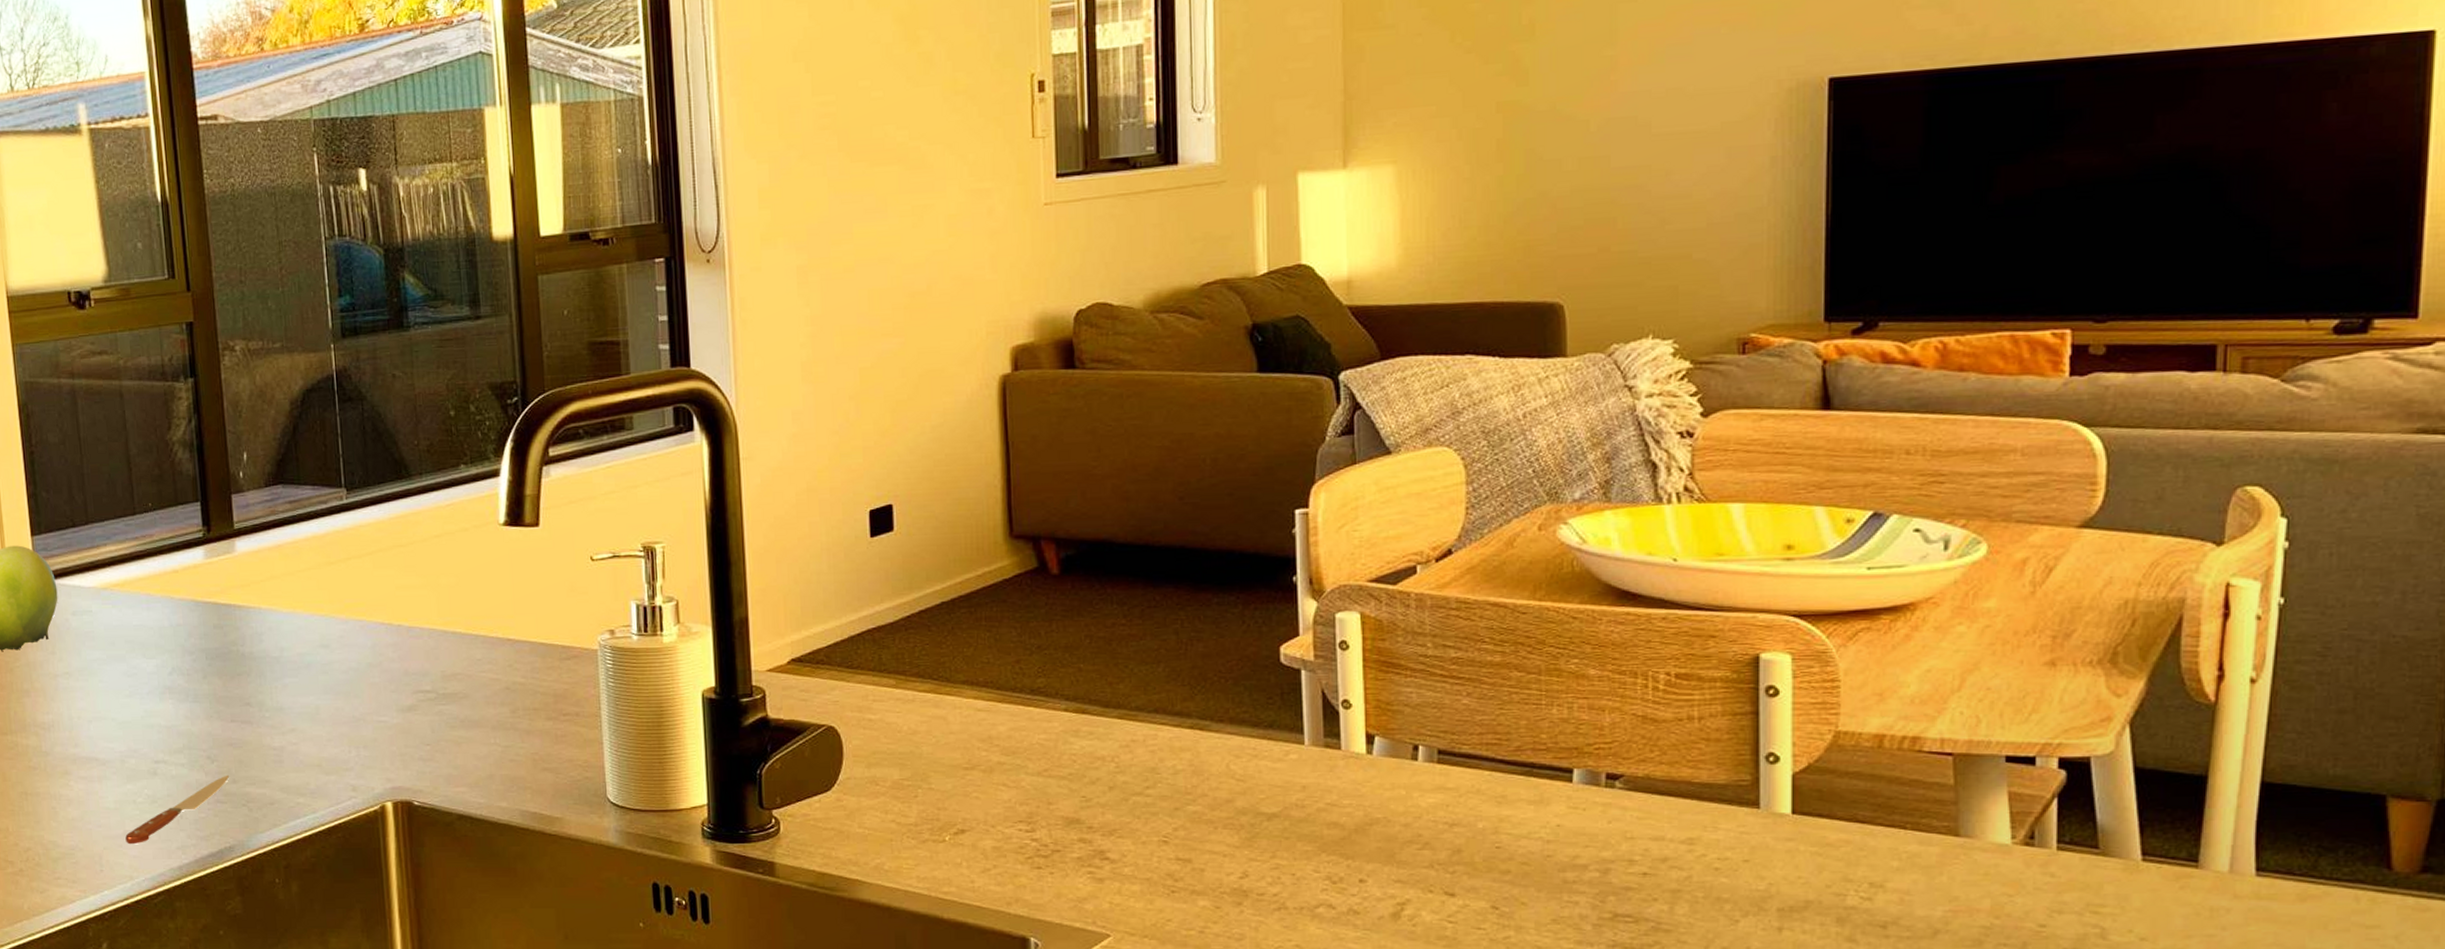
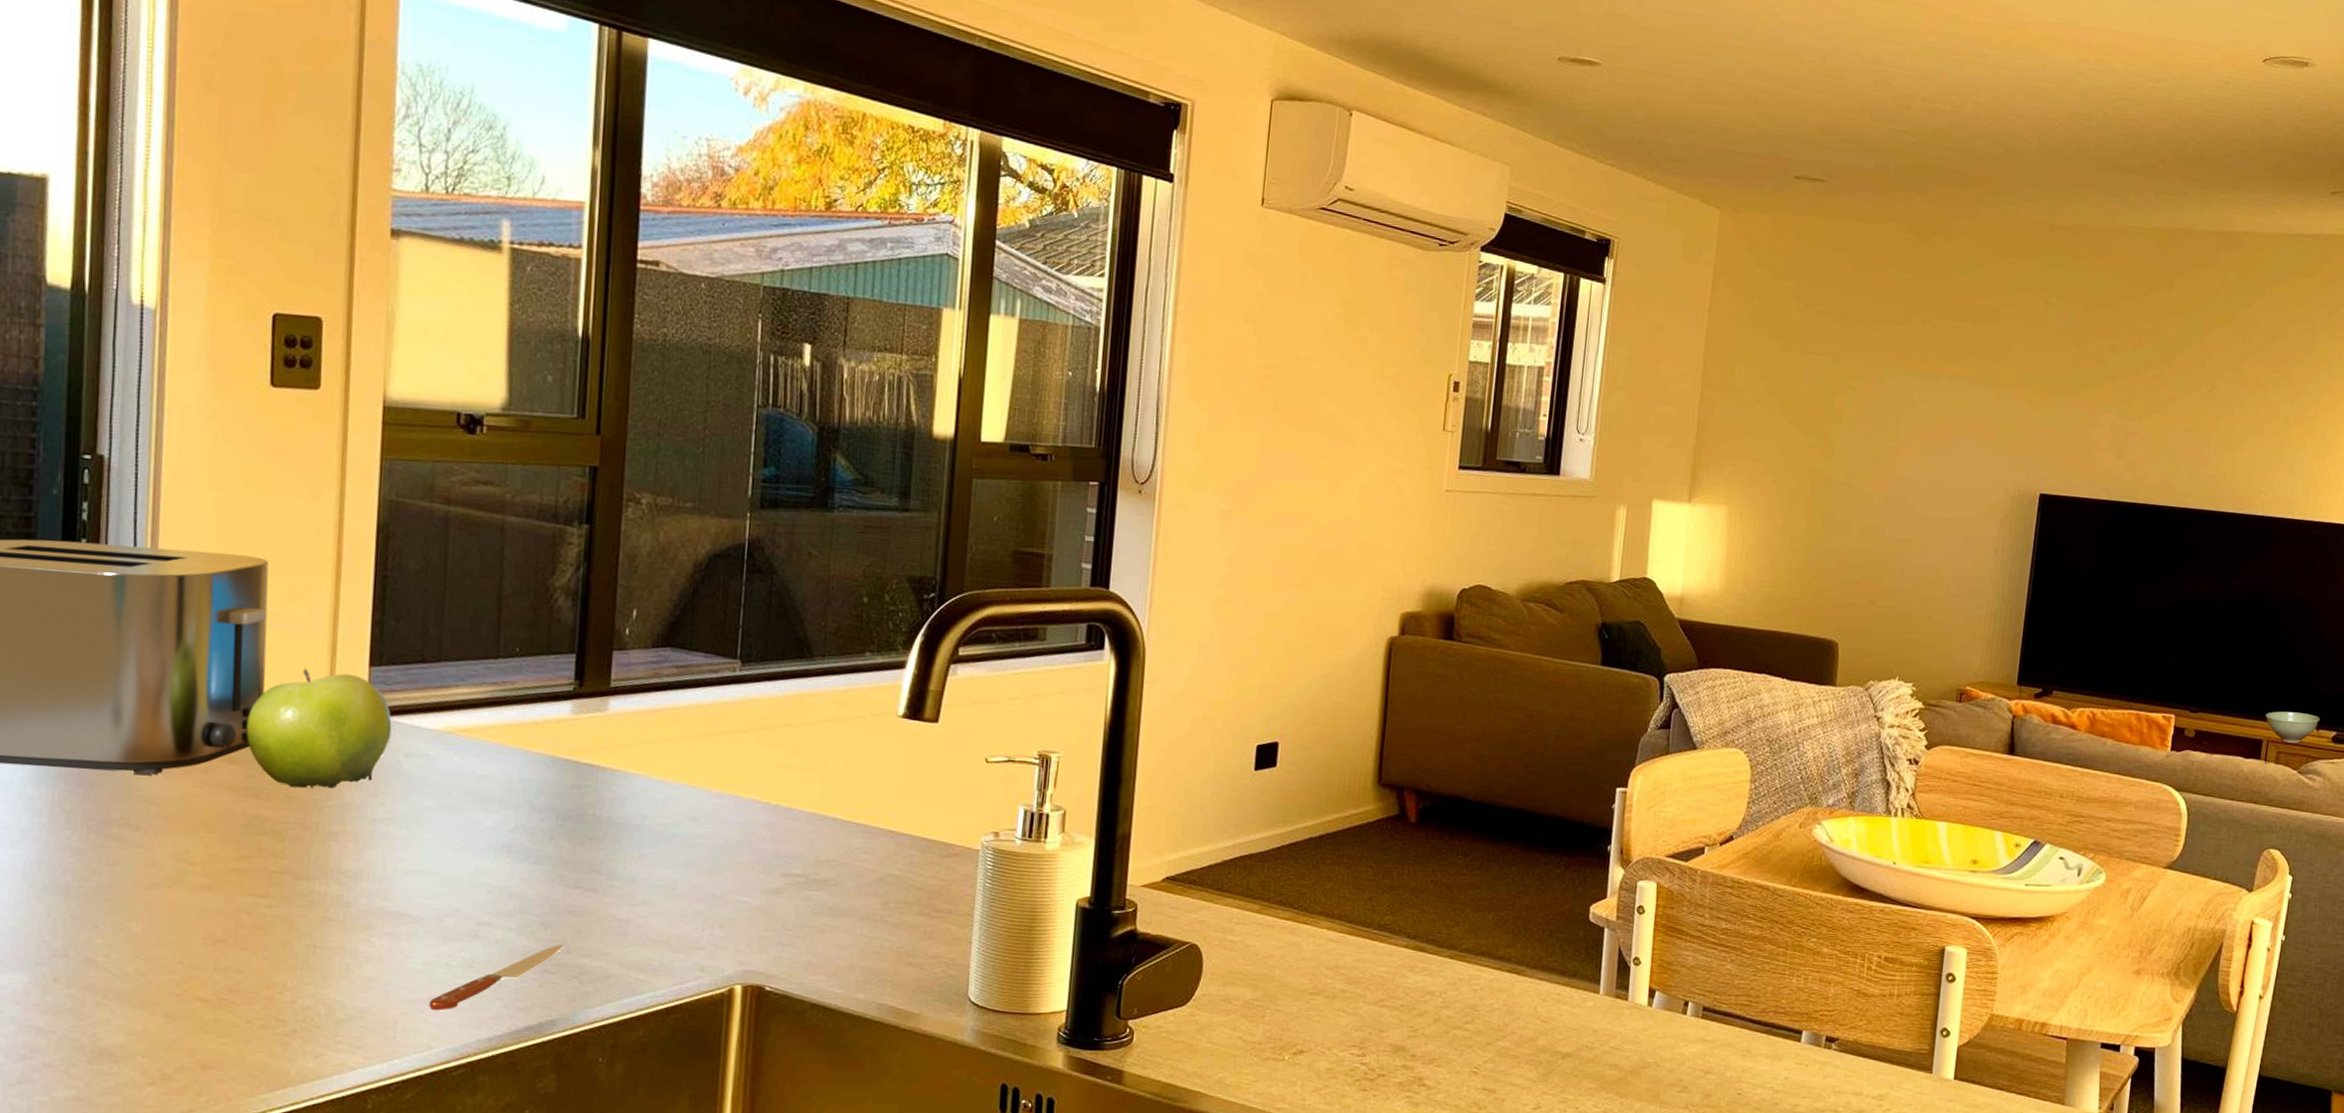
bowl: none [2217,301,2310,345] -> present [2265,711,2320,744]

